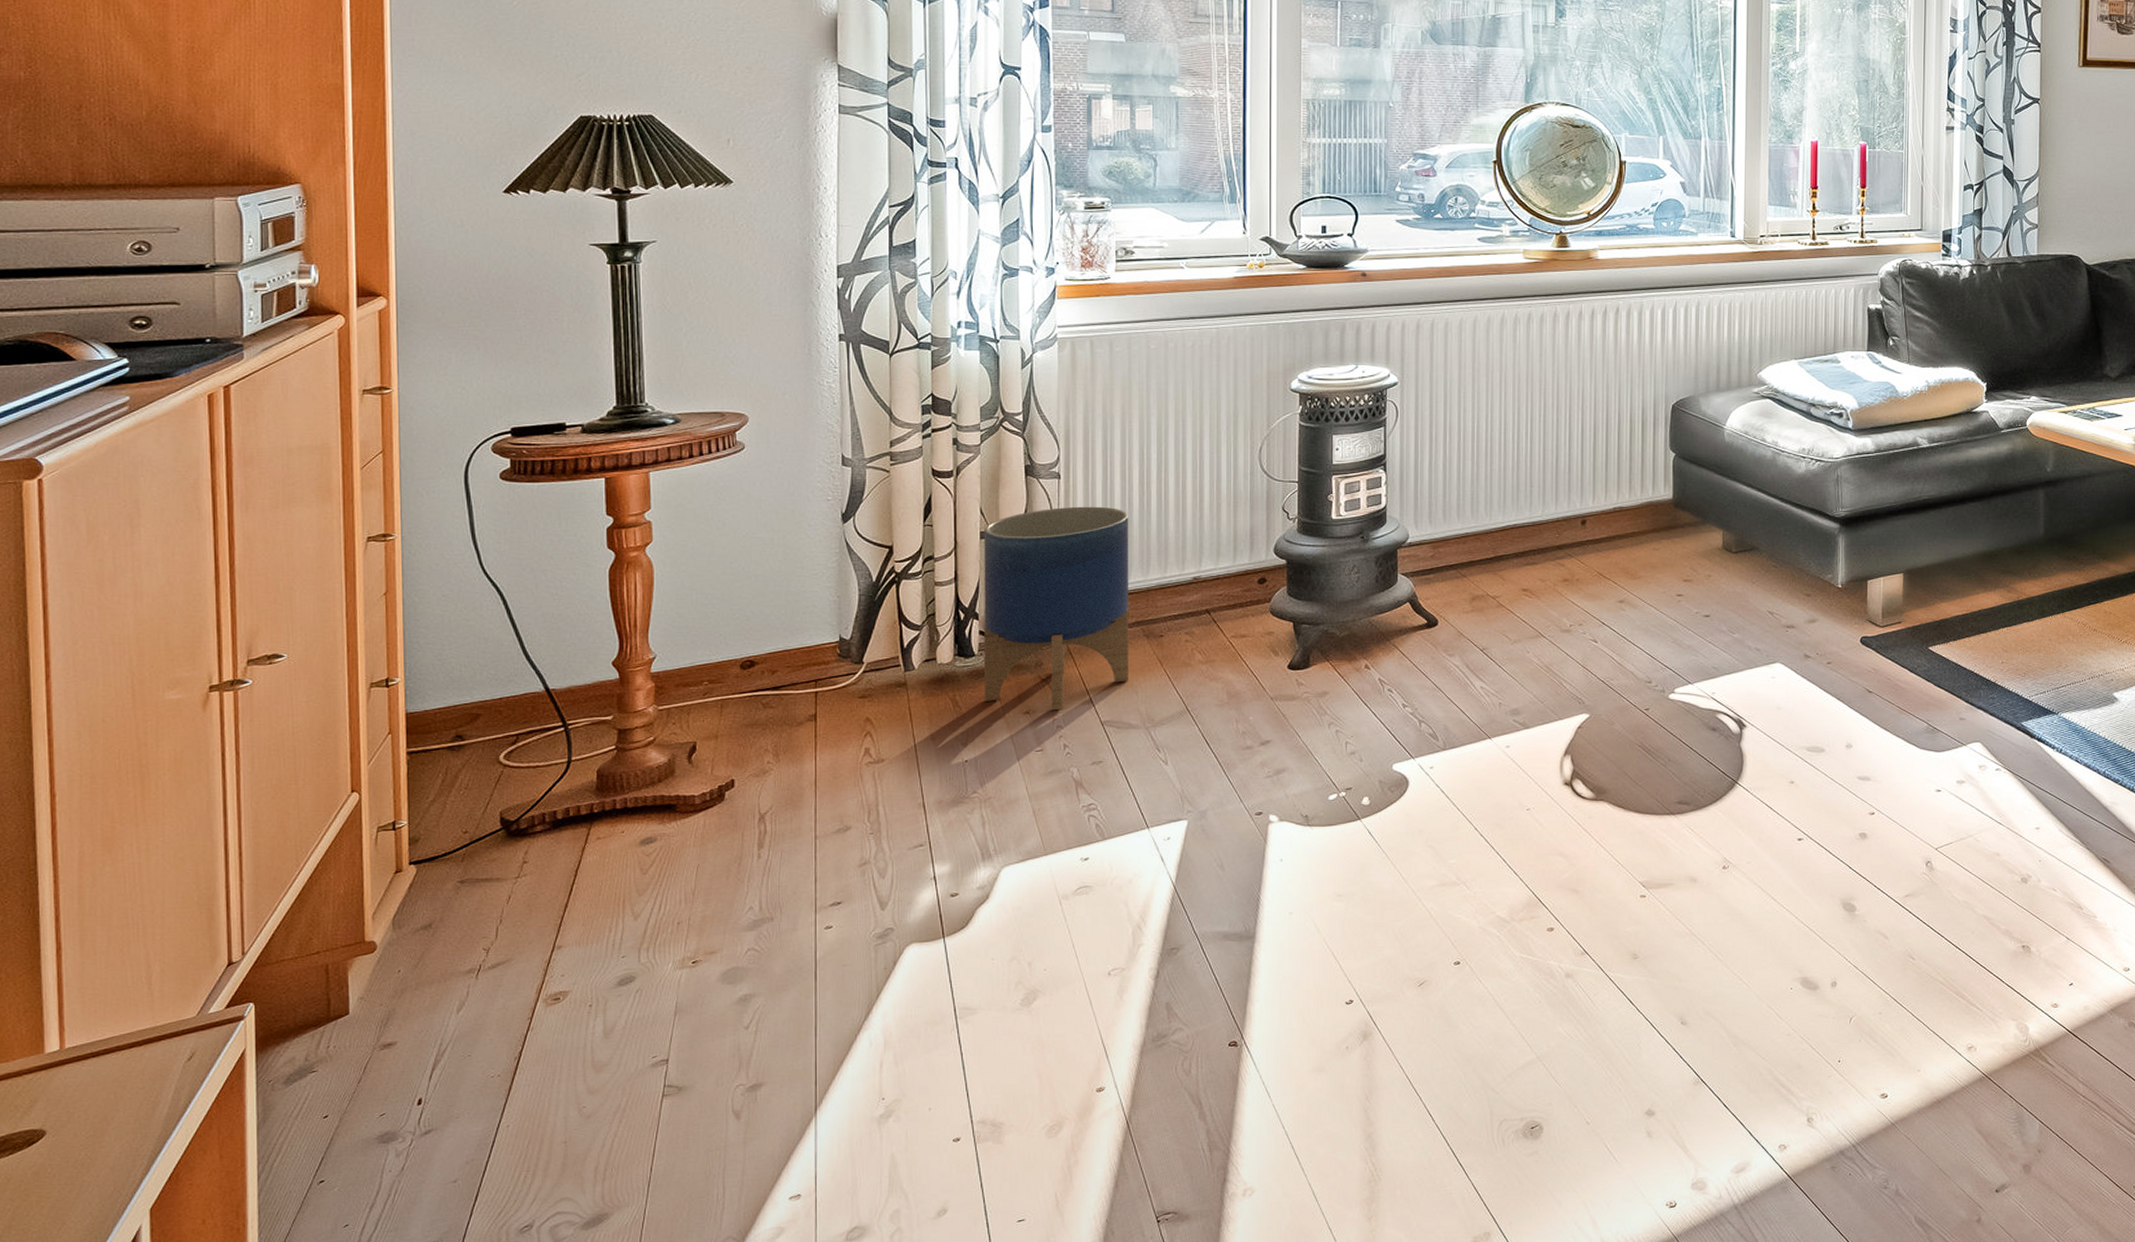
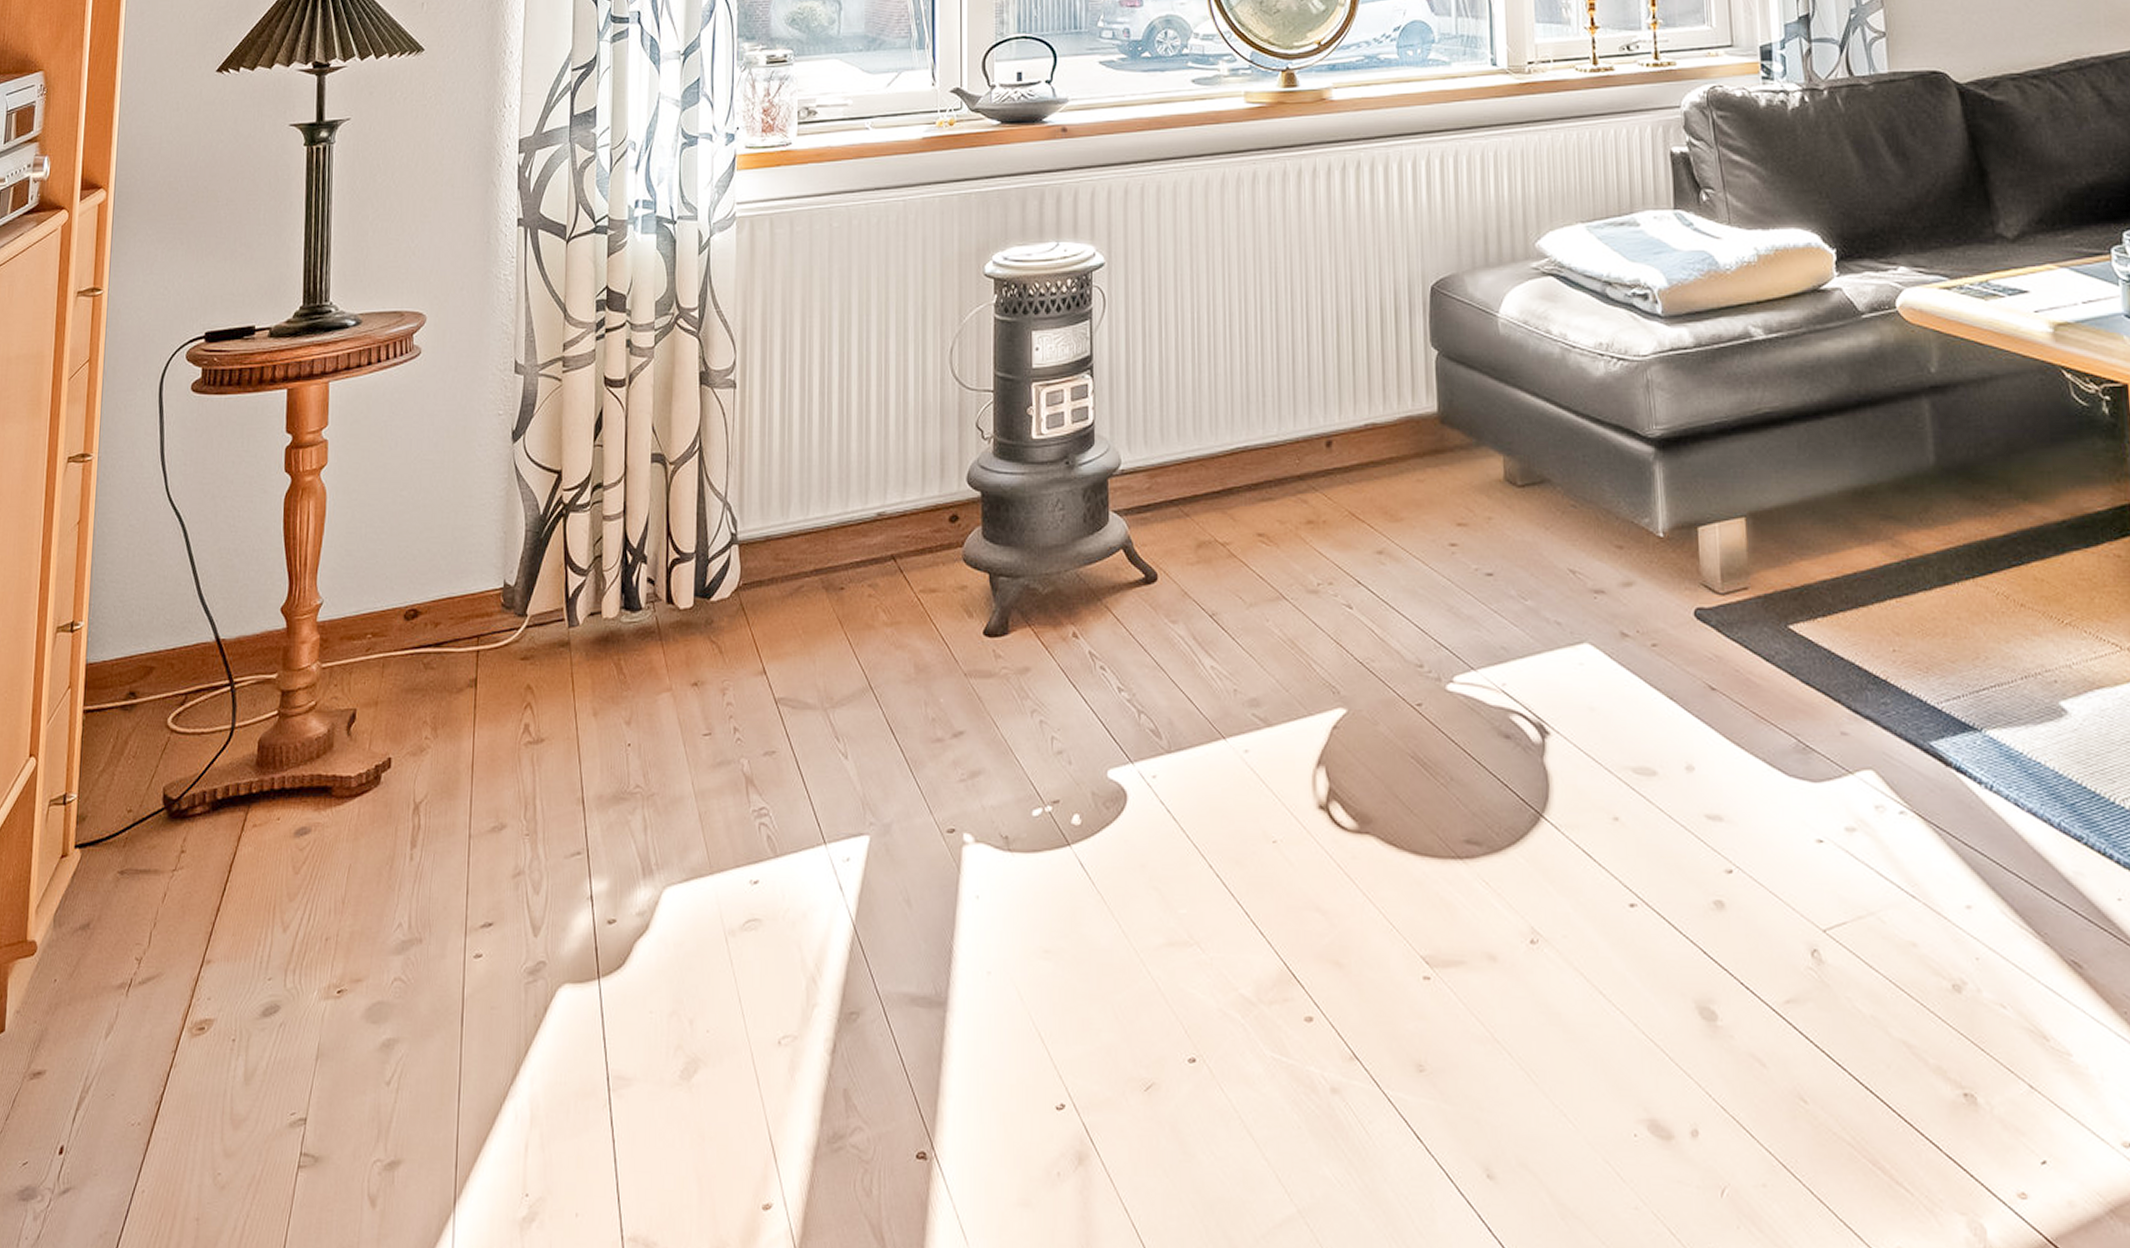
planter: present [983,506,1130,711] -> none [650,422,808,683]

